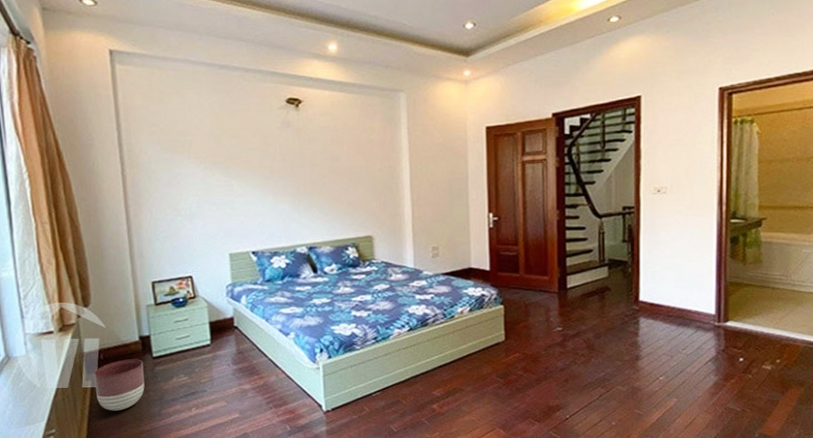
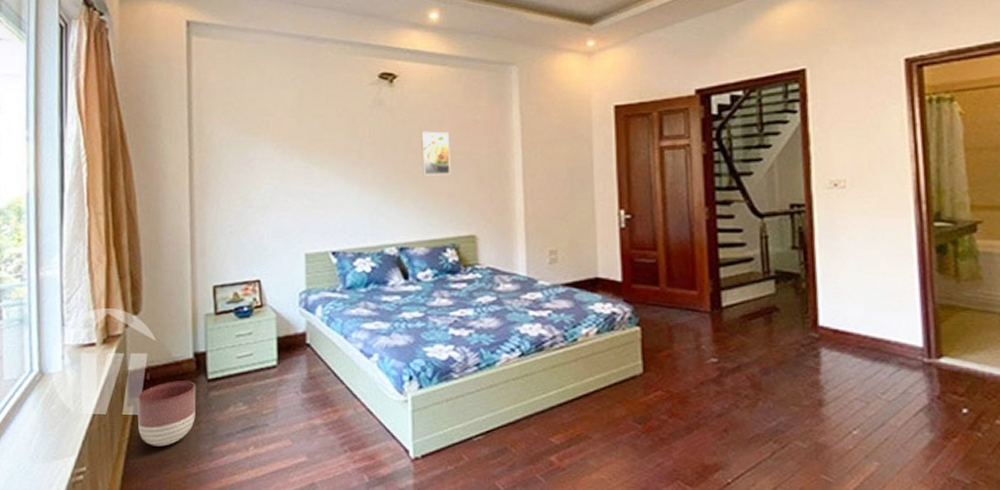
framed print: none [324,149,350,187] -> present [421,131,450,176]

